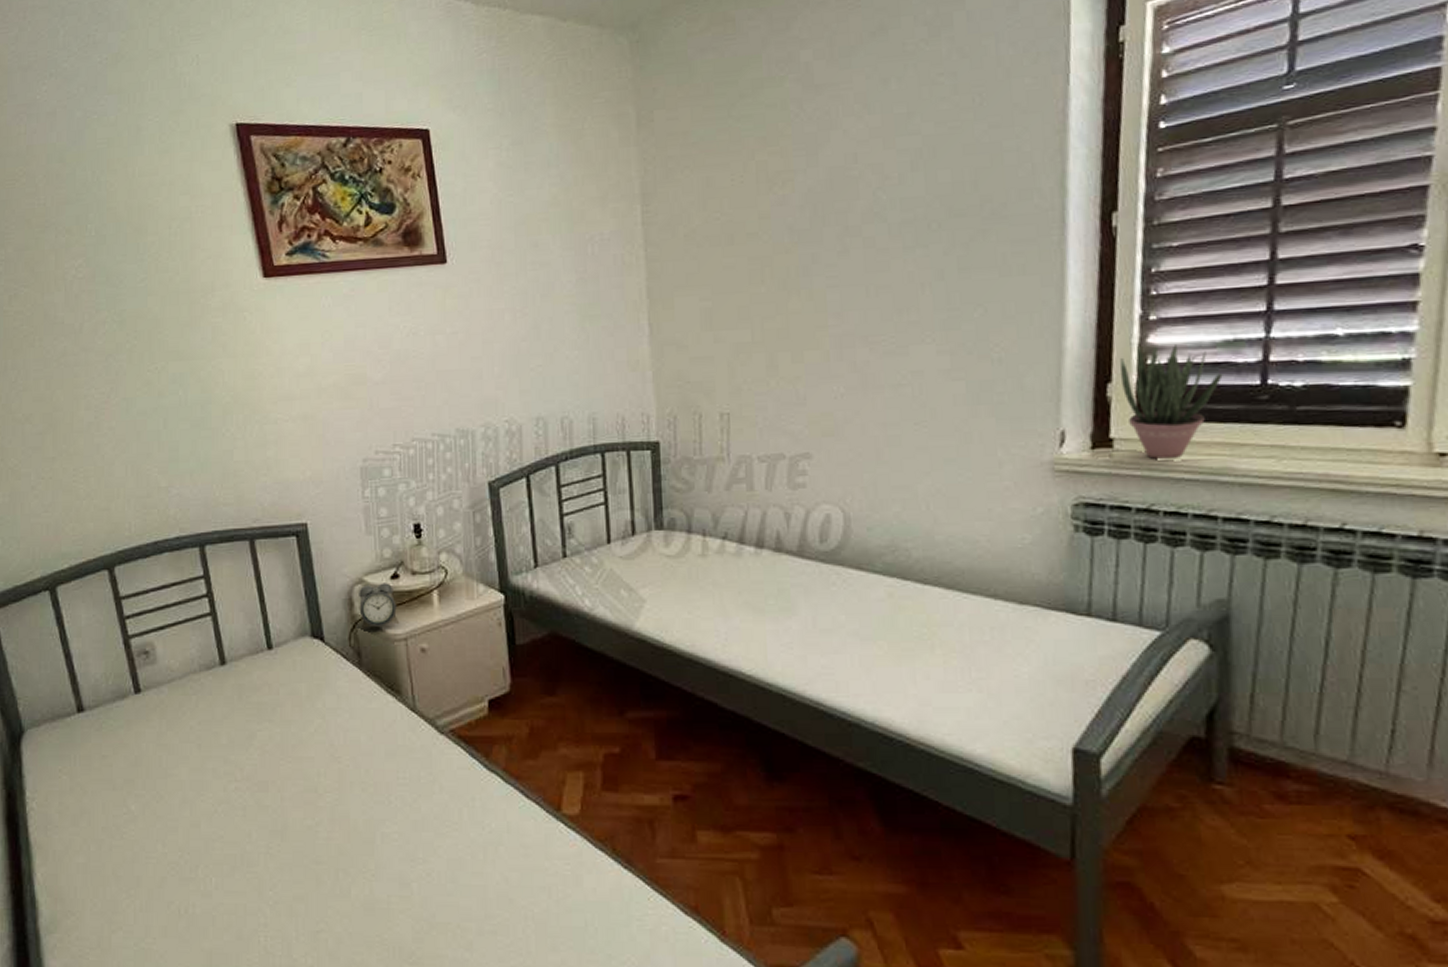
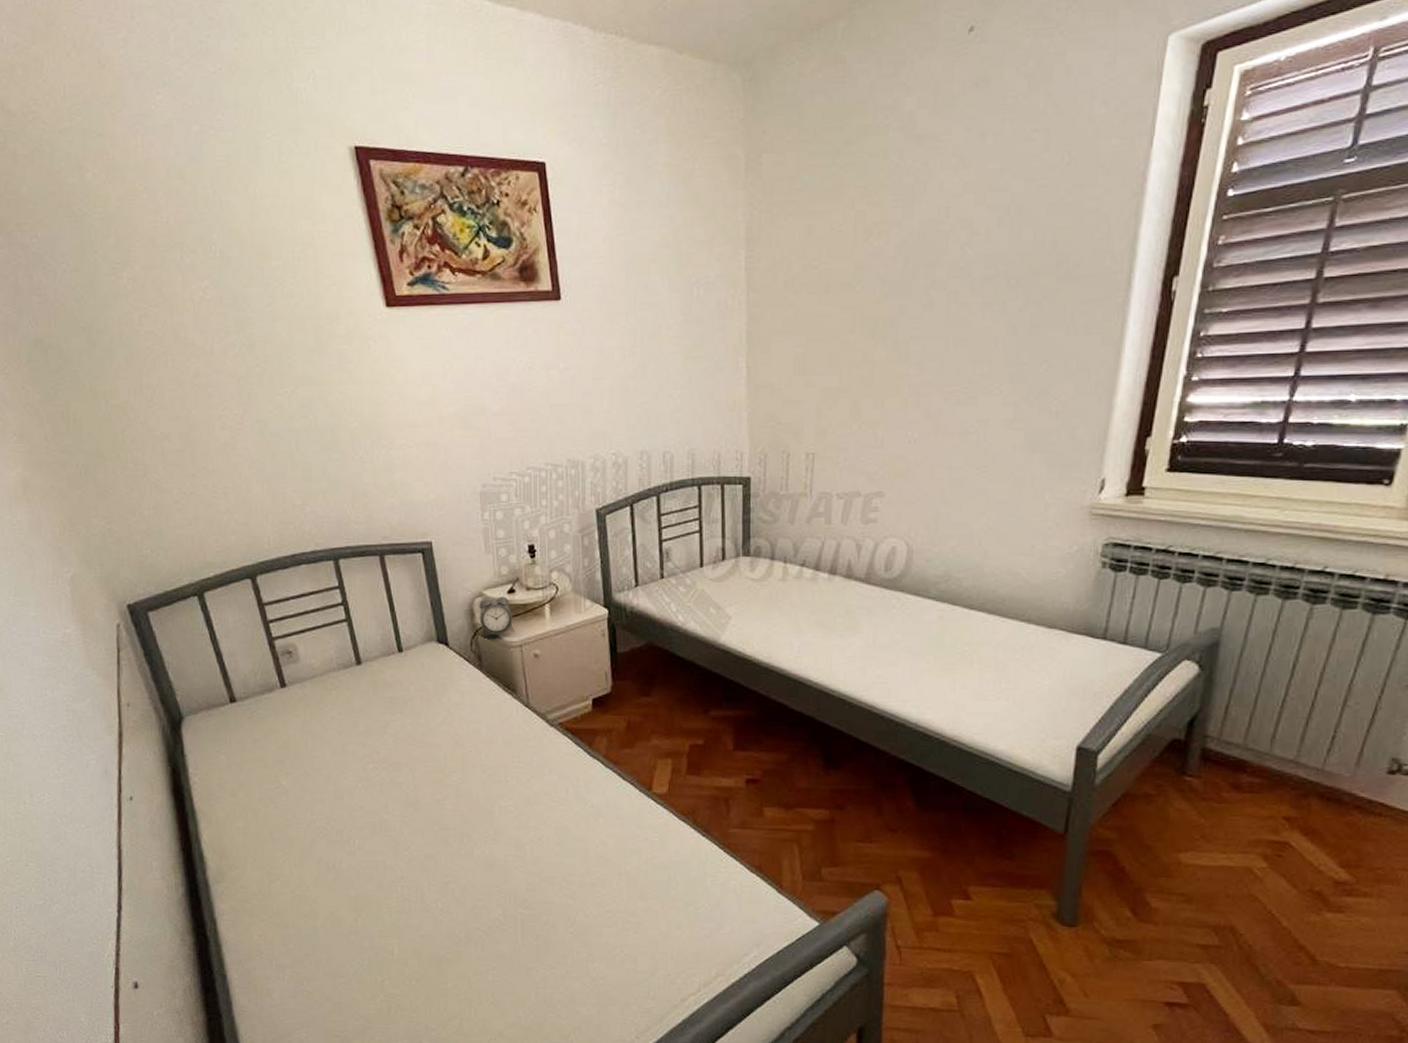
potted plant: present [1120,344,1223,460] -> none [1160,404,1247,508]

